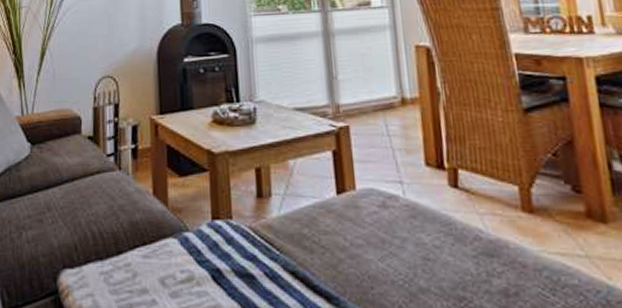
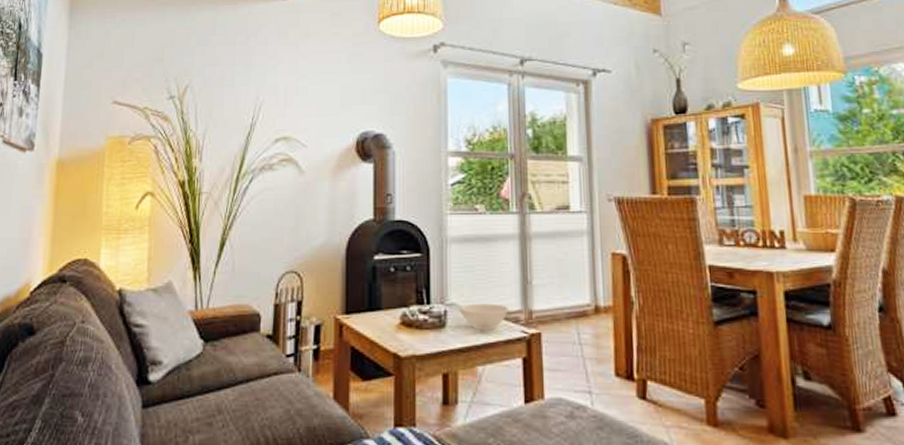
bowl: none [267,99,316,125] -> present [459,303,508,330]

